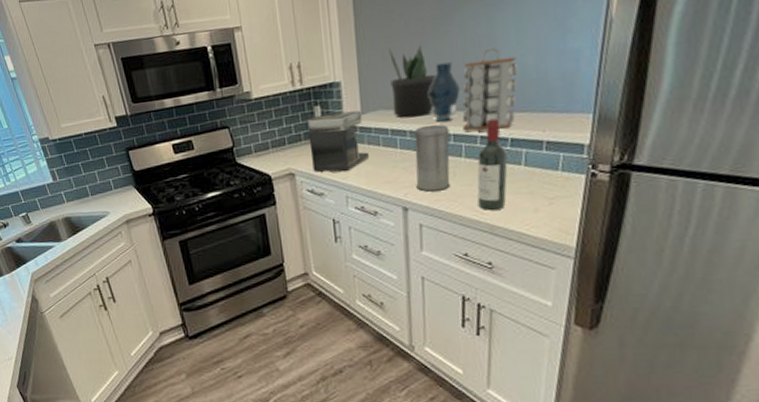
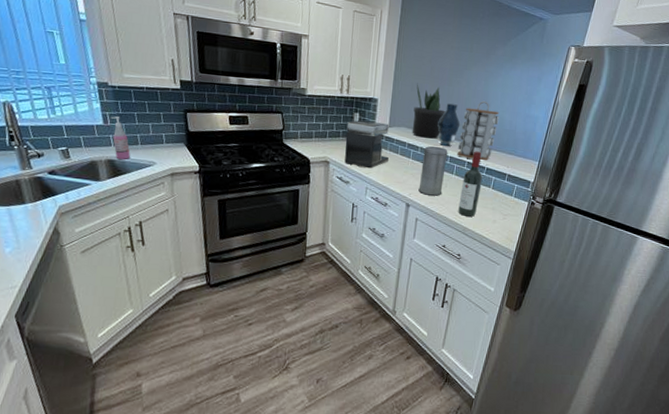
soap dispenser: none [58,171,84,216] -> present [110,116,130,160]

